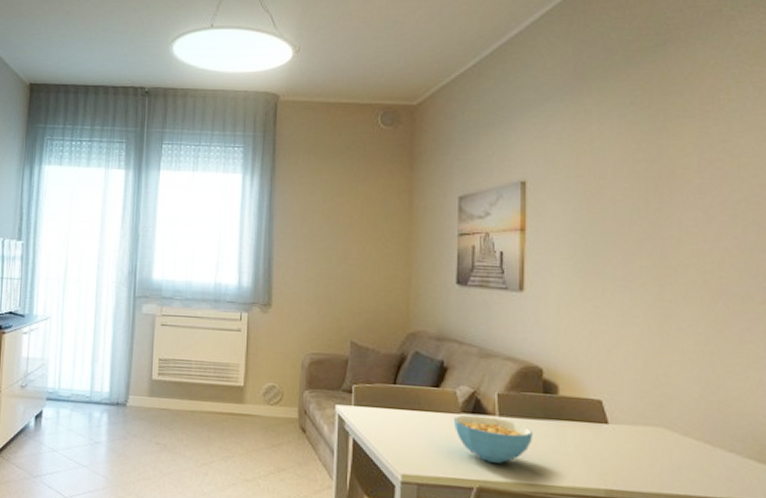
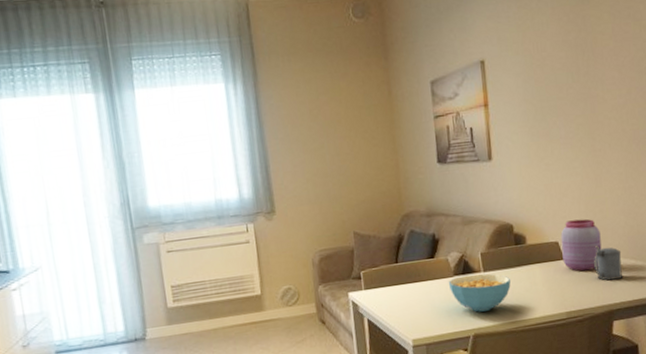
jar: none [606,378,663,445] -> present [561,219,602,272]
beer stein: none [651,416,693,465] -> present [594,246,623,281]

